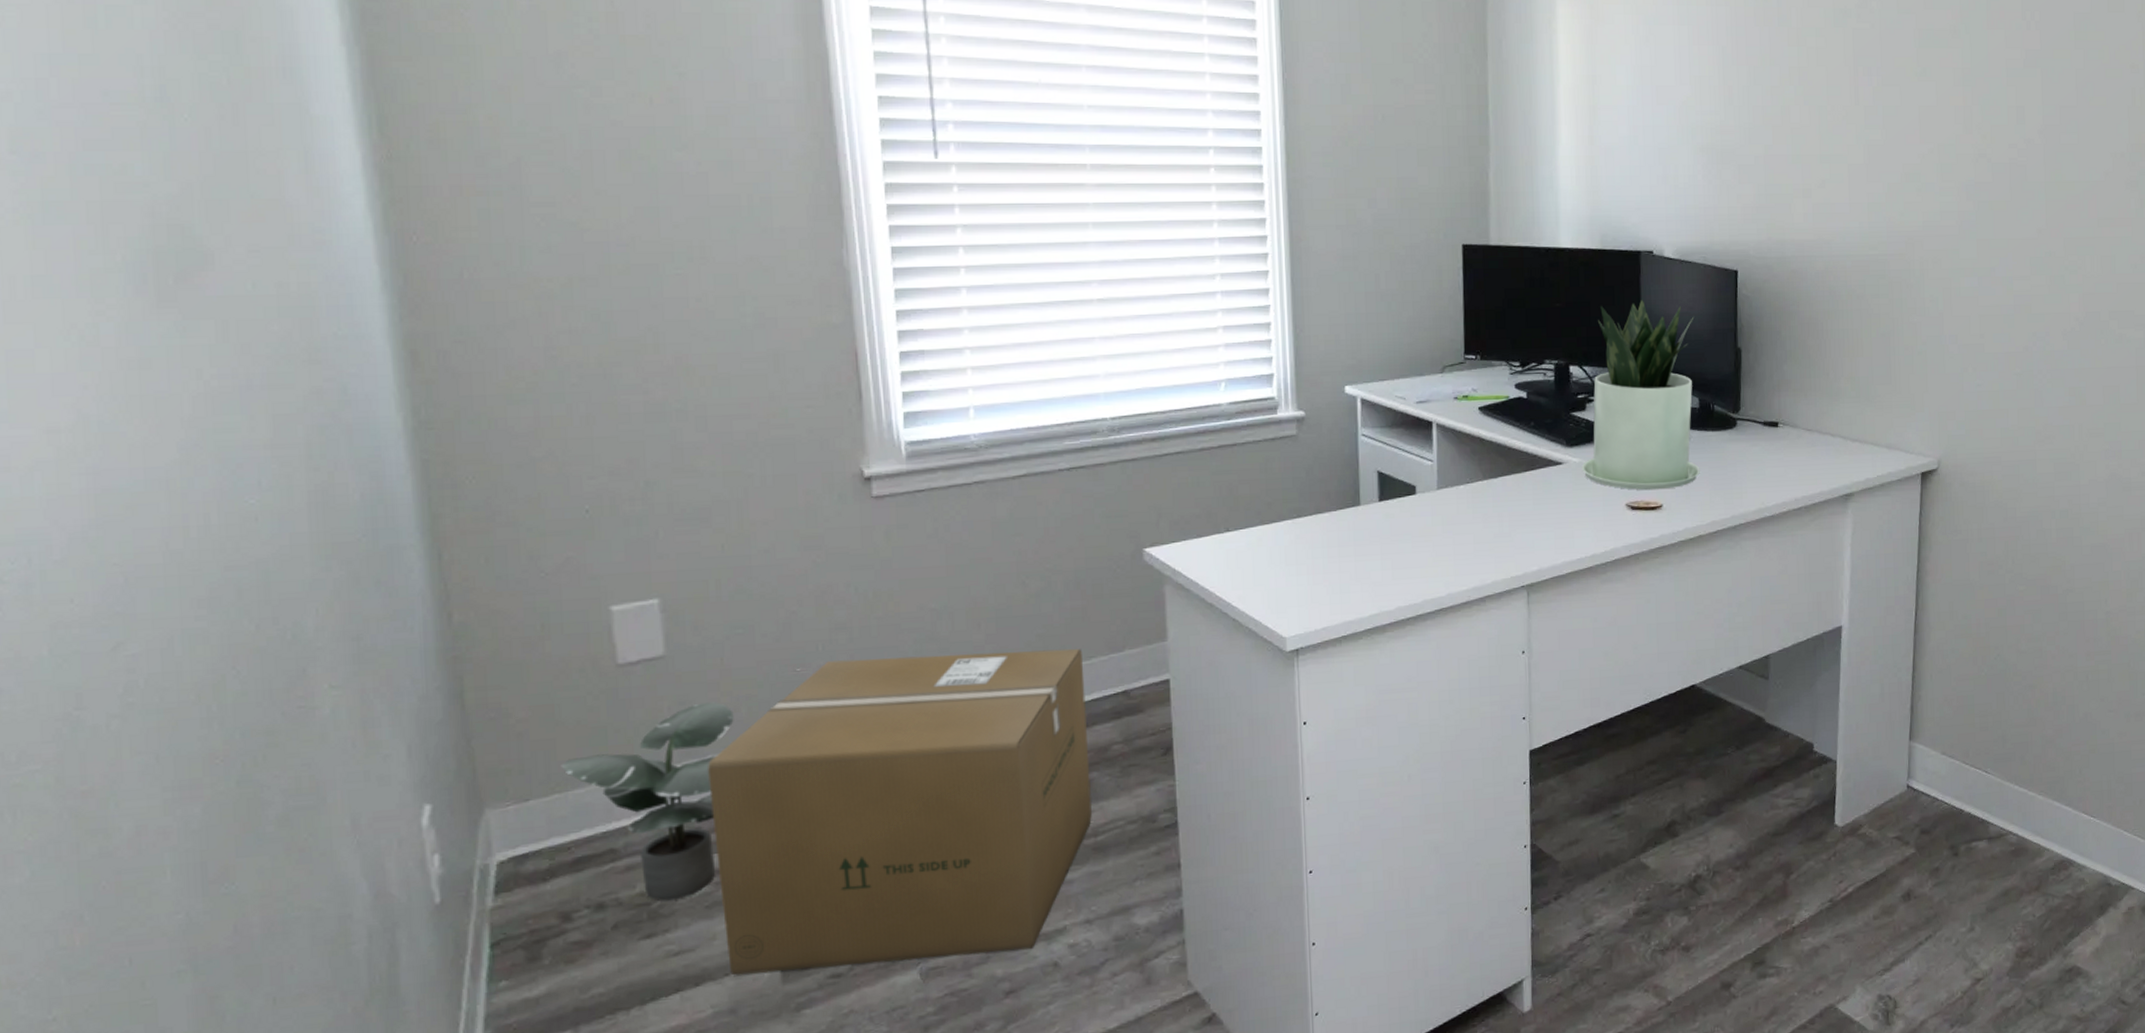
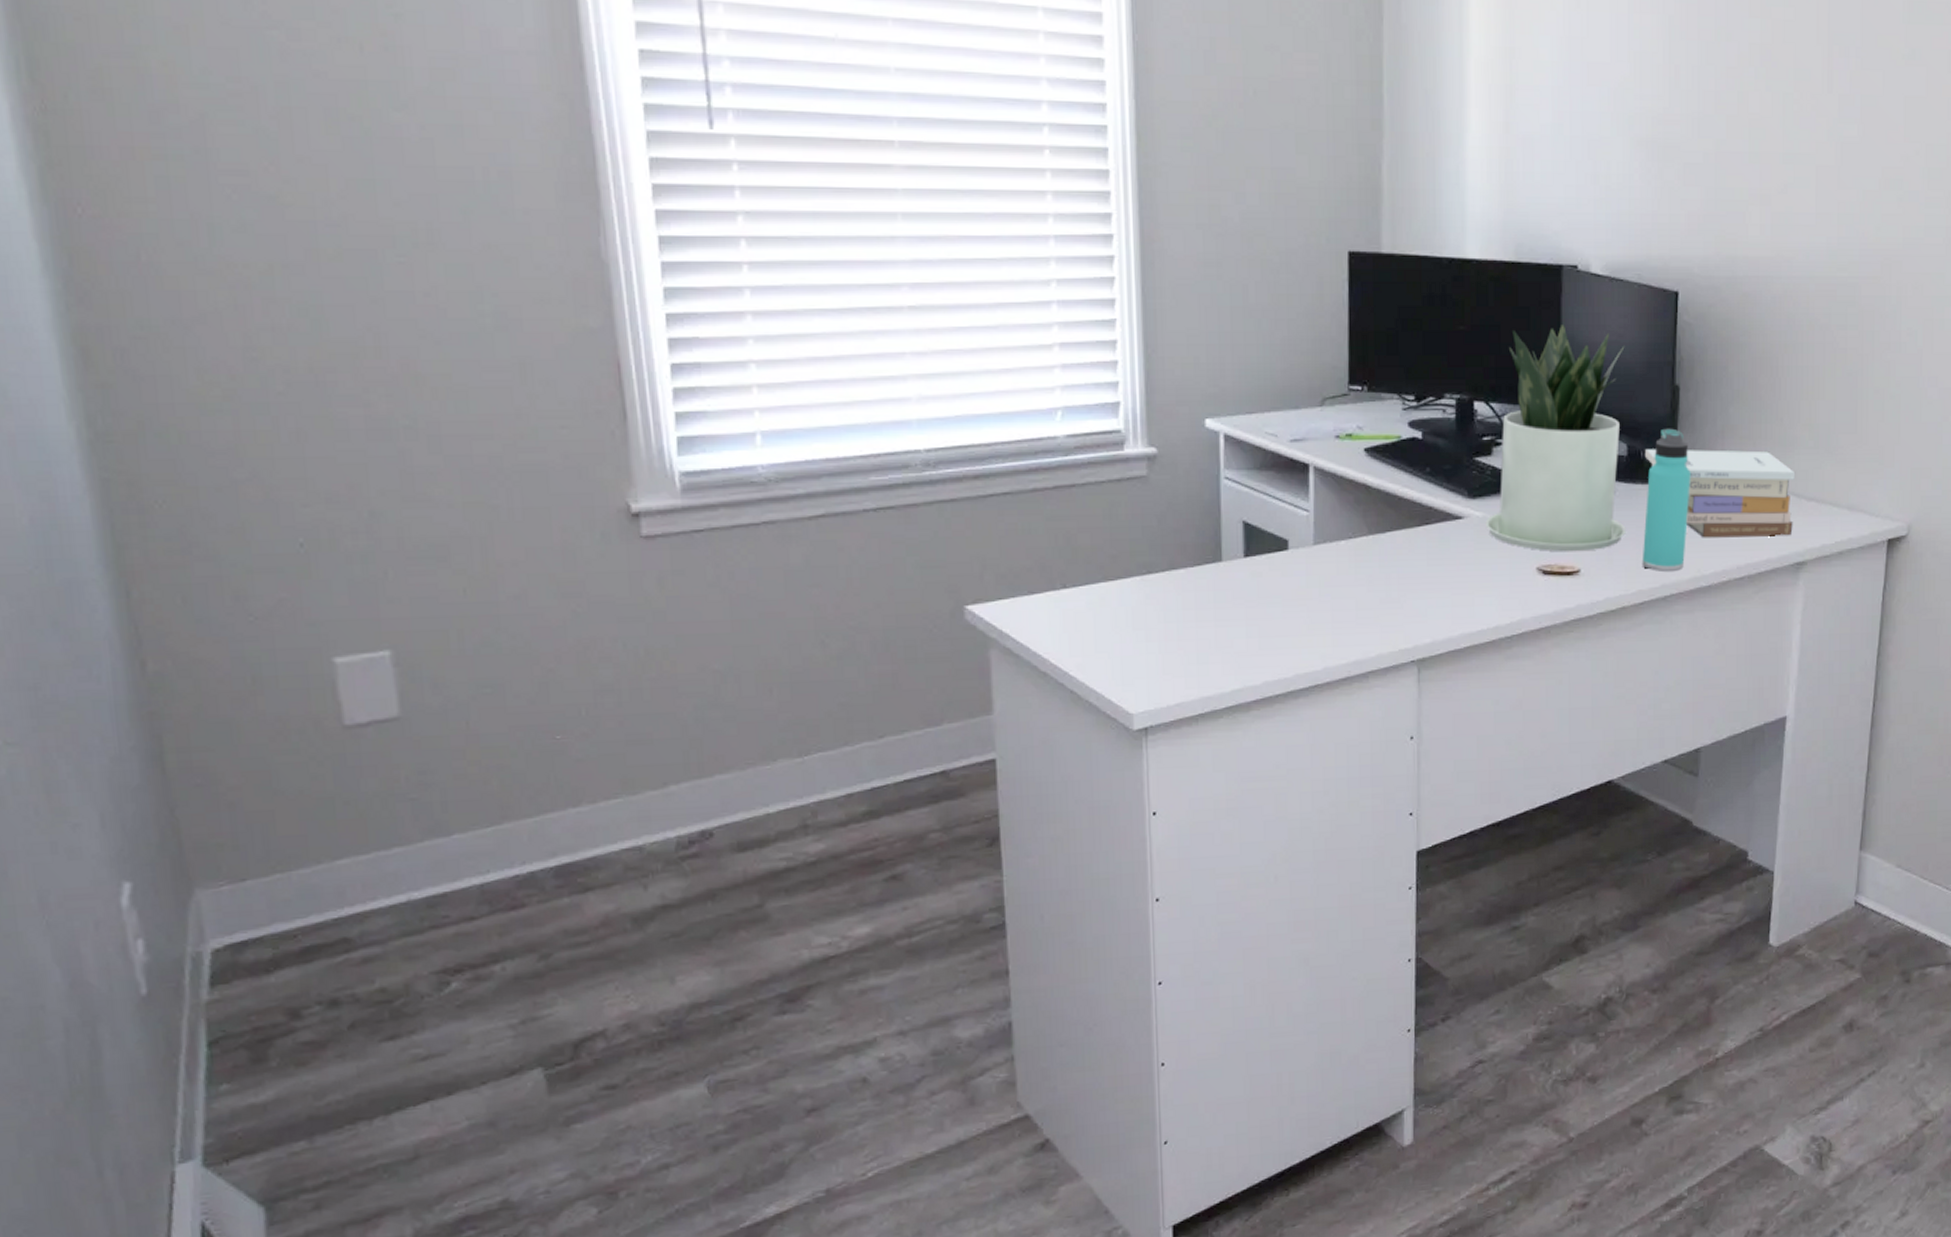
potted plant: present [560,702,734,901] -> none [281,772,484,999]
box: present [708,648,1092,976] -> none [454,720,906,1084]
thermos bottle: none [1714,384,1753,506] -> present [1642,428,1691,573]
books: none [1714,401,1842,476] -> present [1645,449,1796,538]

